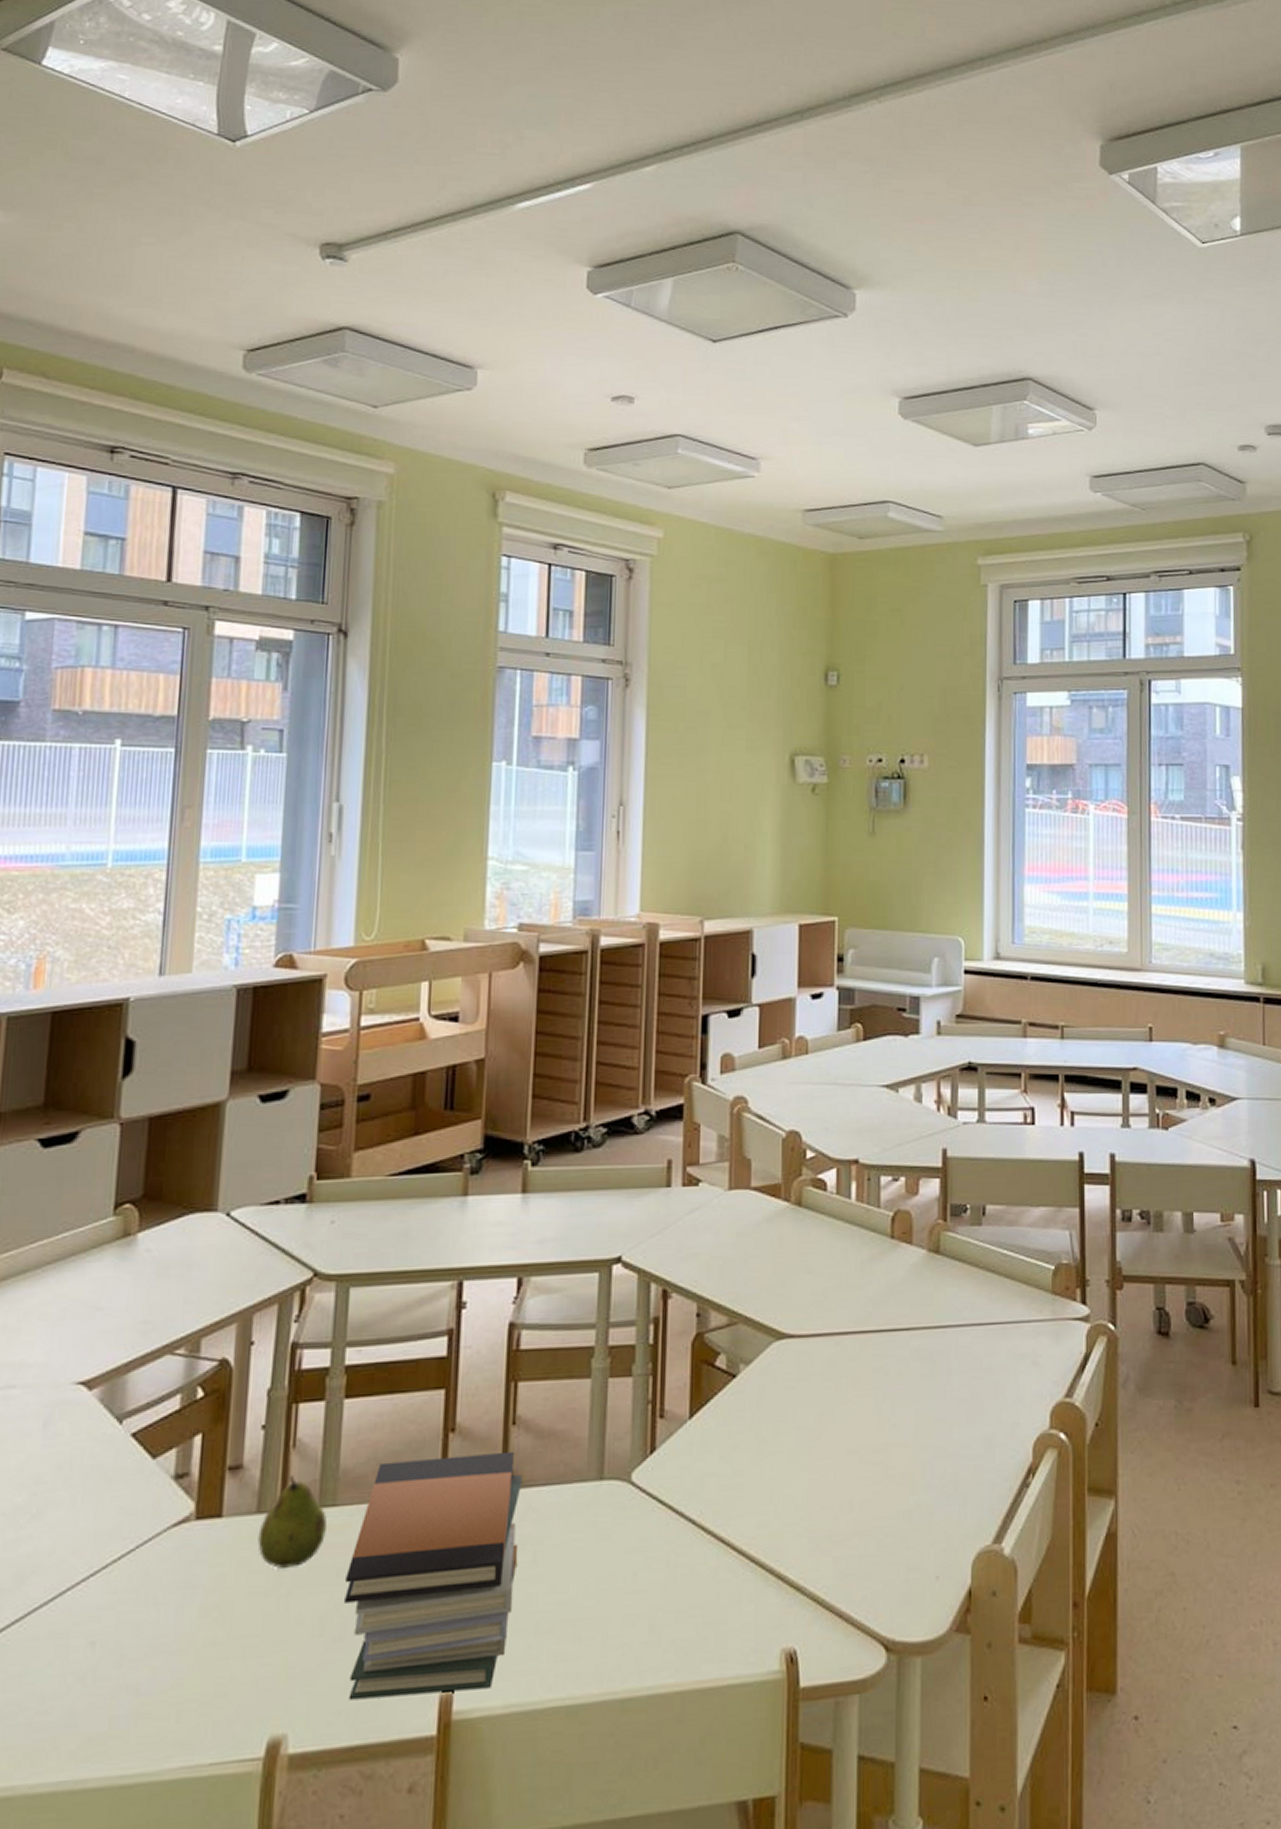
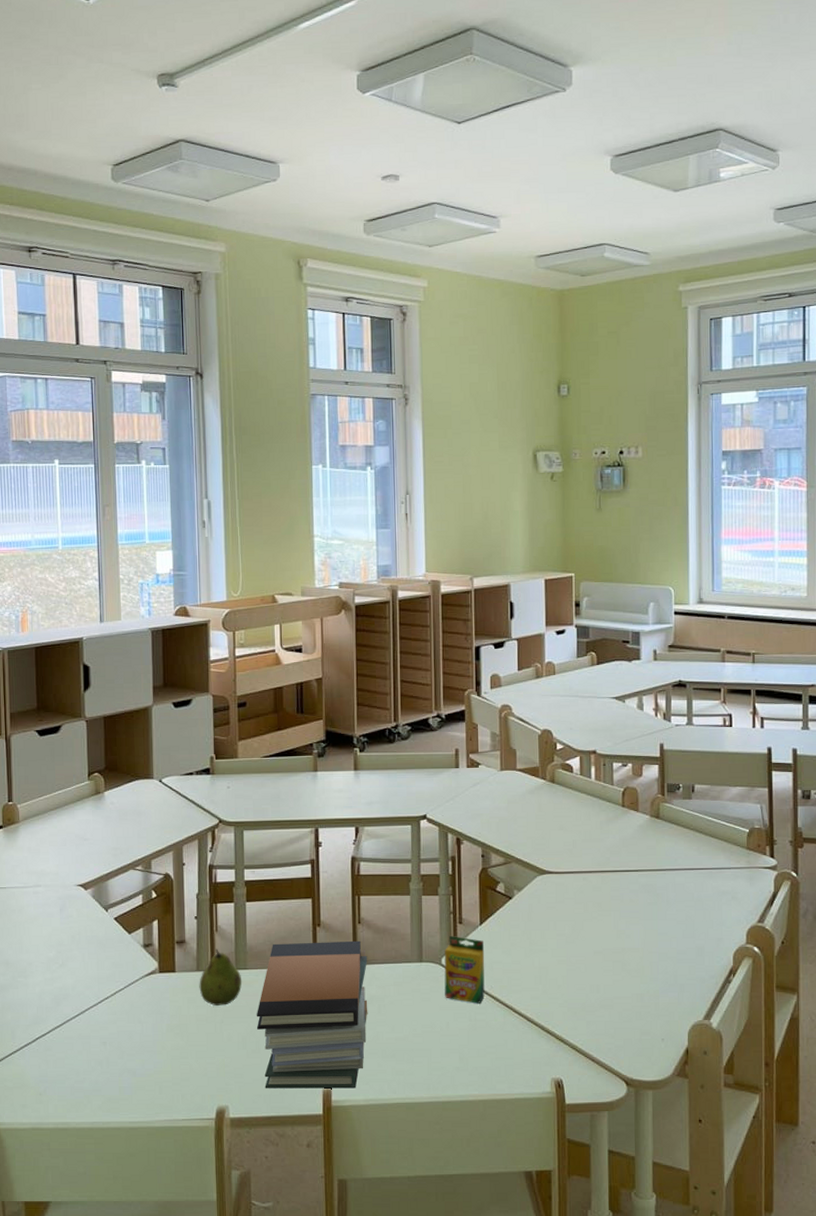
crayon box: none [633,1436,694,1540] -> present [444,935,485,1004]

